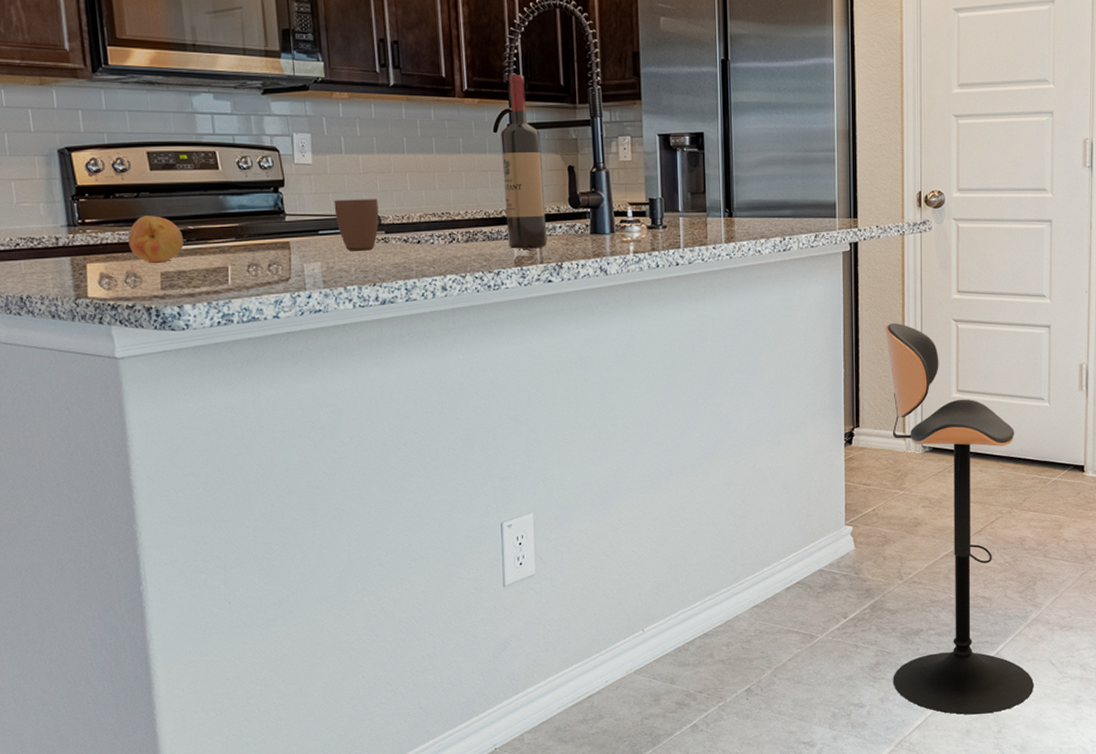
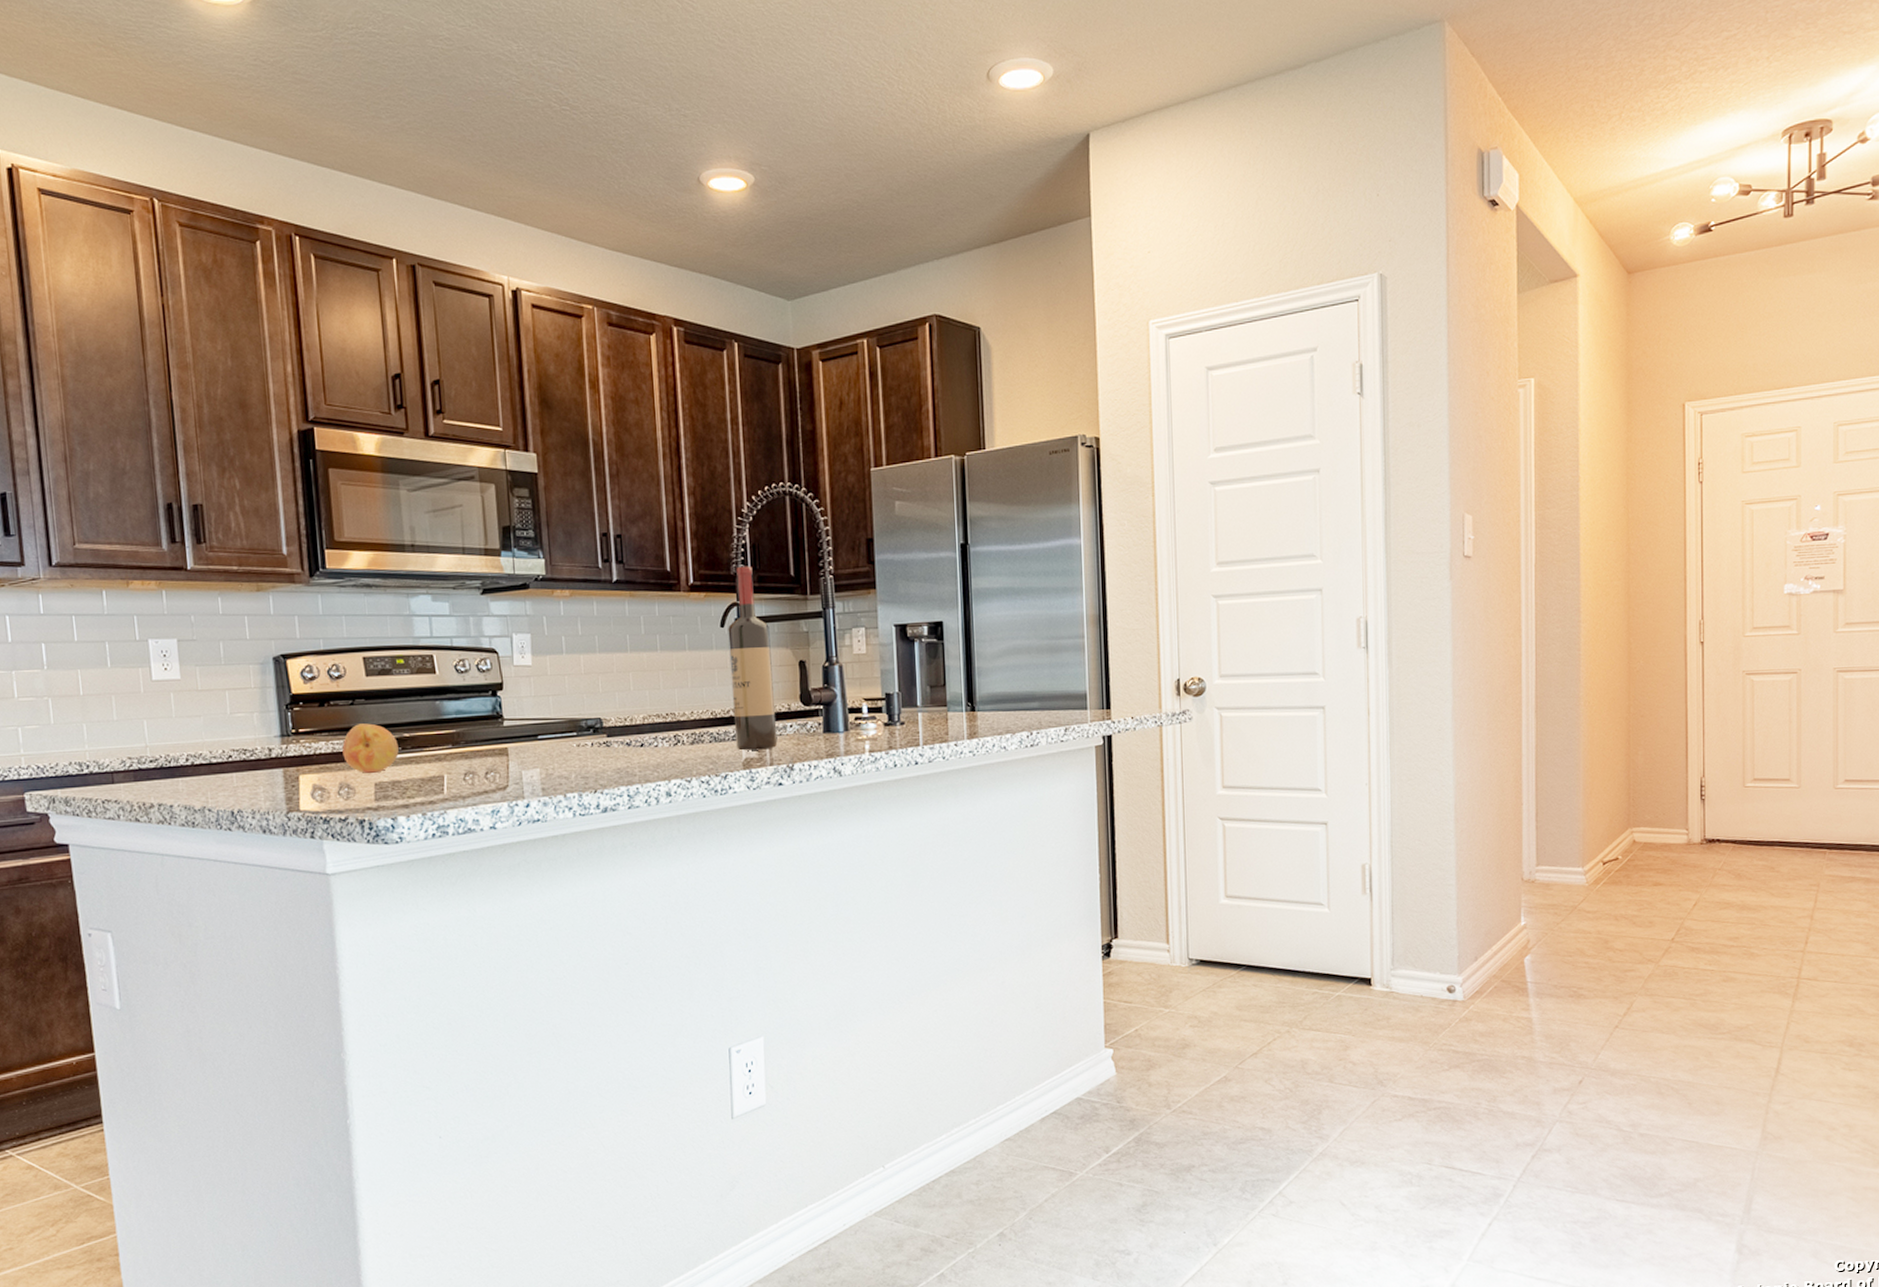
mug: present [334,199,379,252] -> none [554,700,601,758]
bar stool: present [885,323,1035,715] -> none [1144,823,1324,1264]

